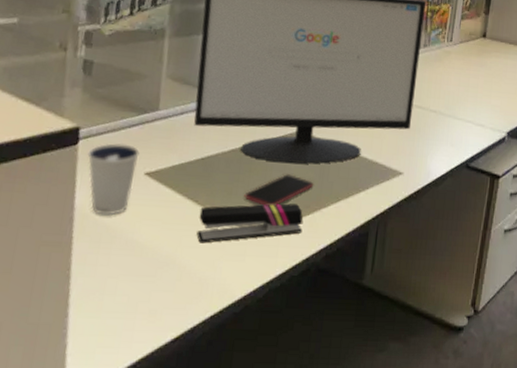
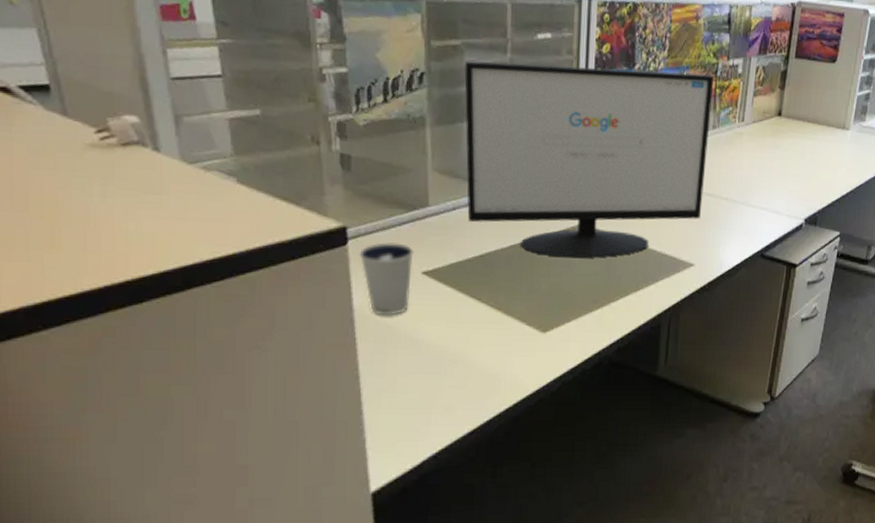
stapler: present [196,203,304,244] -> none [483,299,592,341]
smartphone: present [244,174,314,206] -> none [528,269,601,302]

